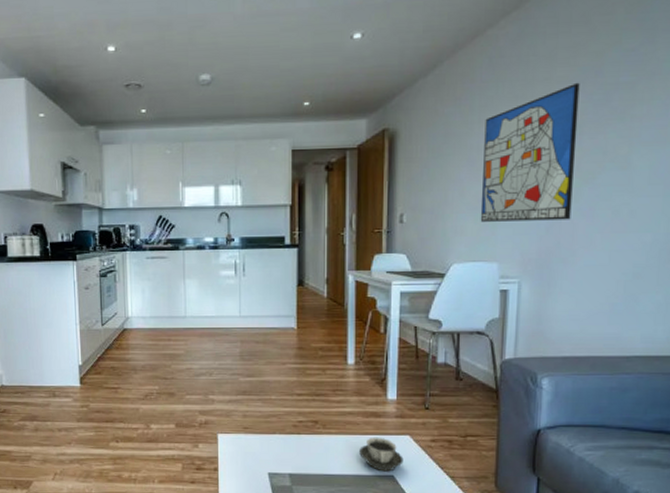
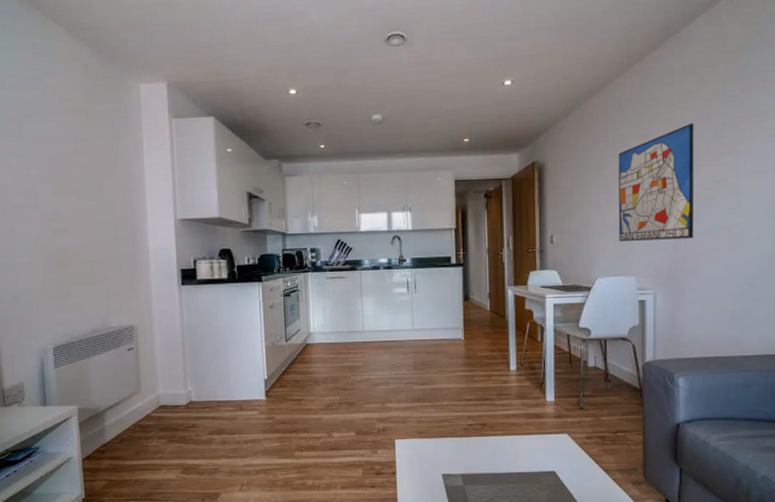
cup: present [359,437,404,472] -> none [524,436,563,468]

